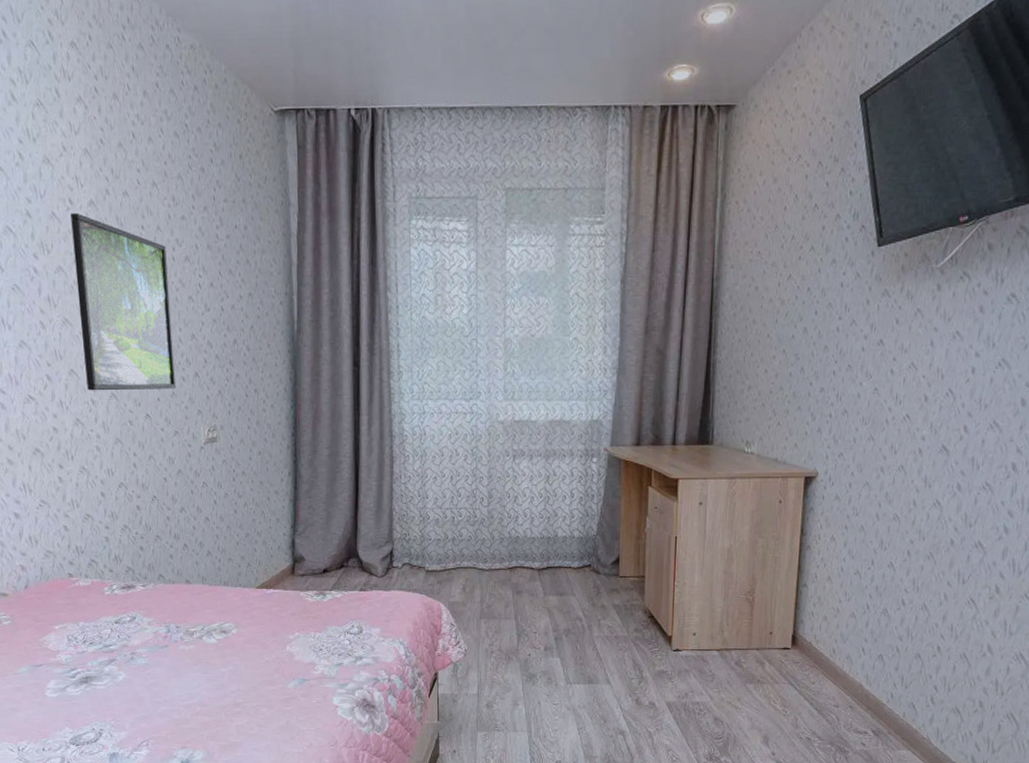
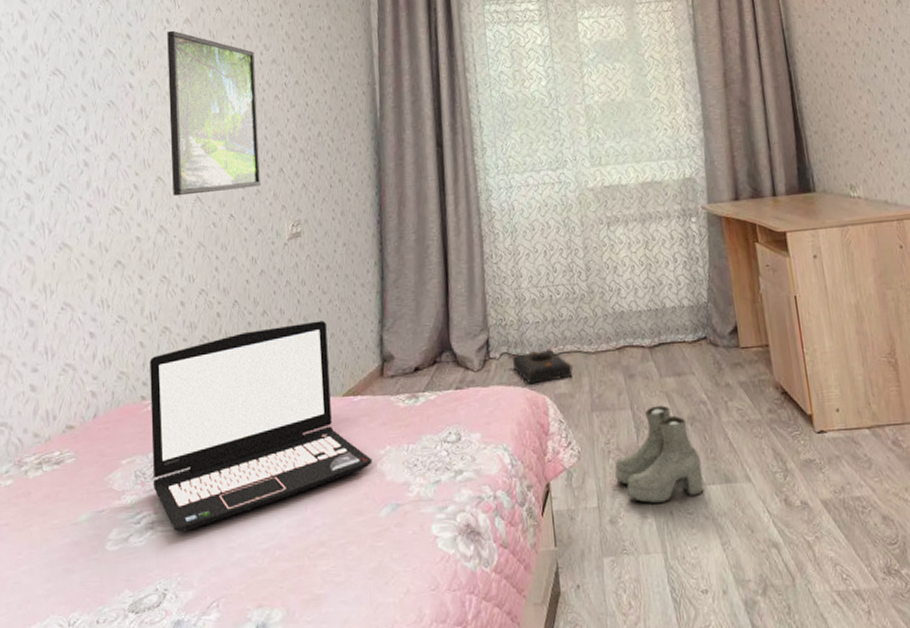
laptop: none [74,521,283,686] -> present [150,320,373,531]
speaker: none [413,563,467,592] -> present [511,348,573,385]
boots: none [495,618,570,694] -> present [614,405,704,503]

